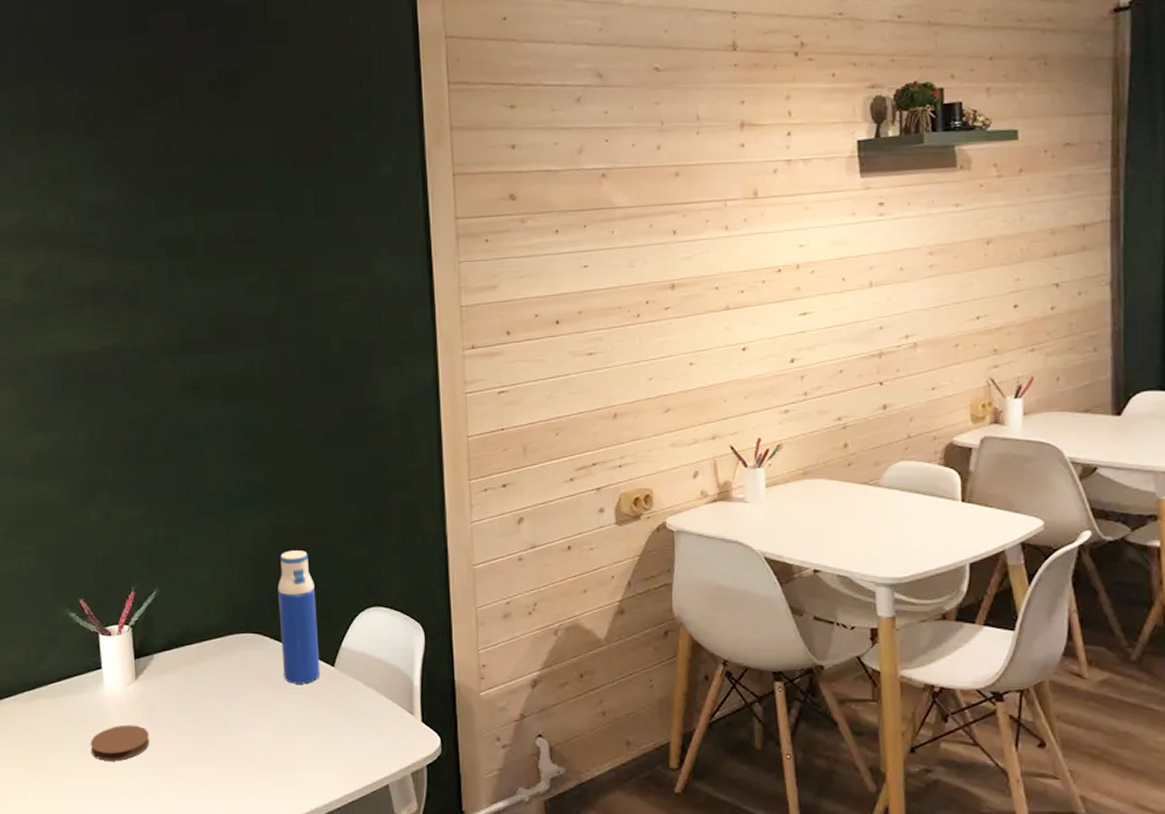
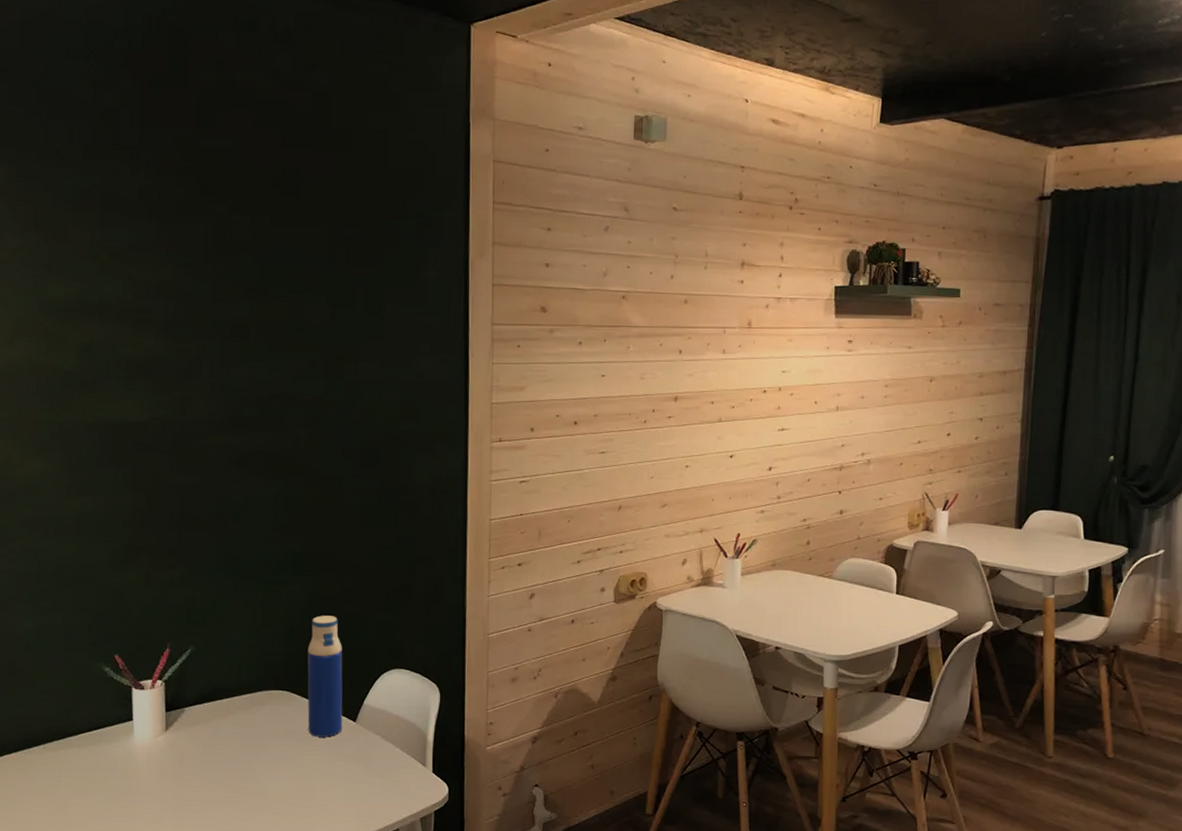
coaster: present [90,725,150,761] -> none [117,773,176,807]

